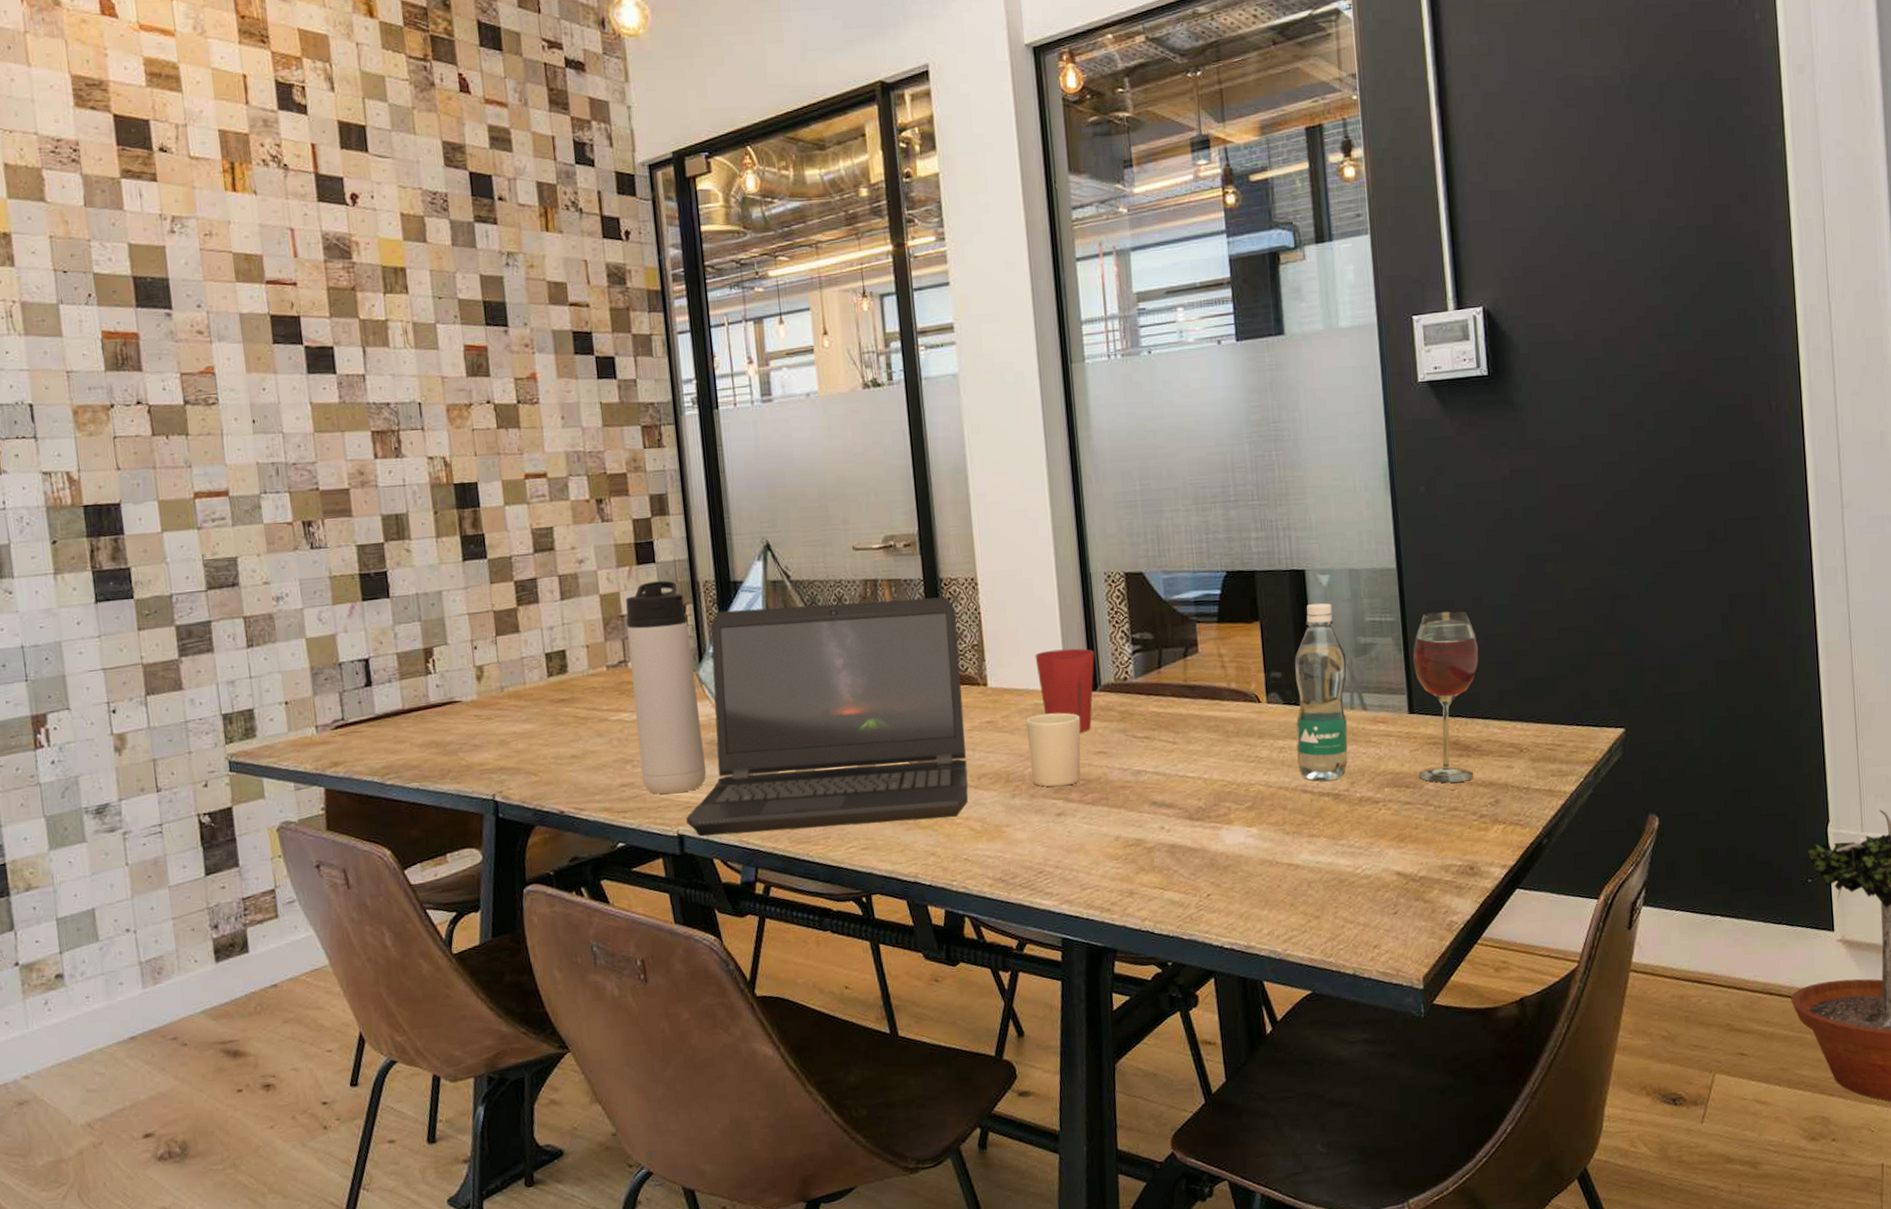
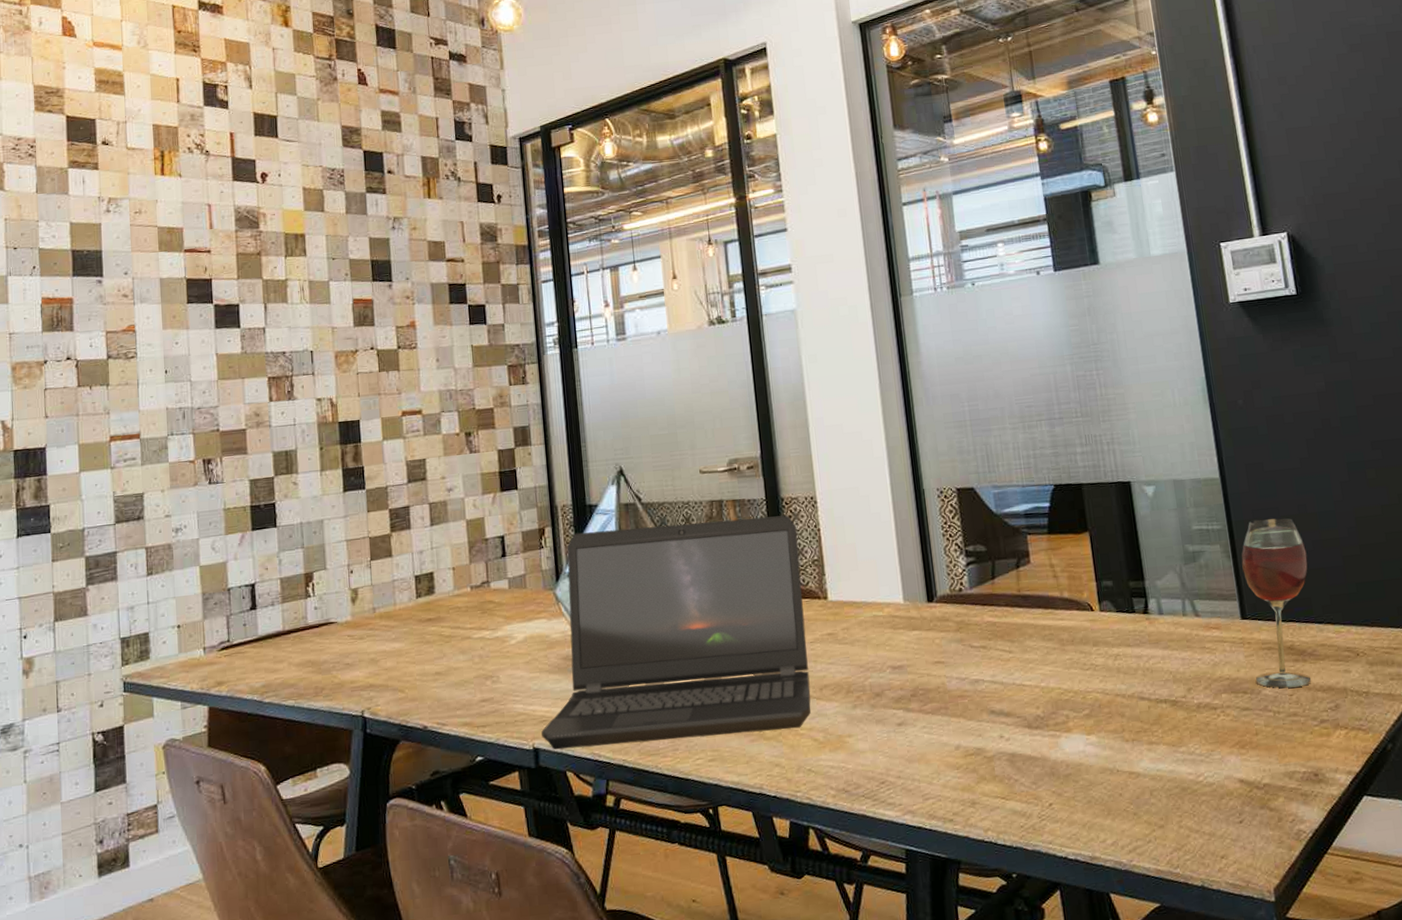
thermos bottle: present [626,580,707,794] -> none [490,505,562,709]
mug: present [1025,712,1081,787] -> none [864,624,920,698]
cup: present [1035,648,1095,733] -> none [873,561,930,643]
bottle: present [1294,602,1348,782] -> none [1124,513,1183,688]

